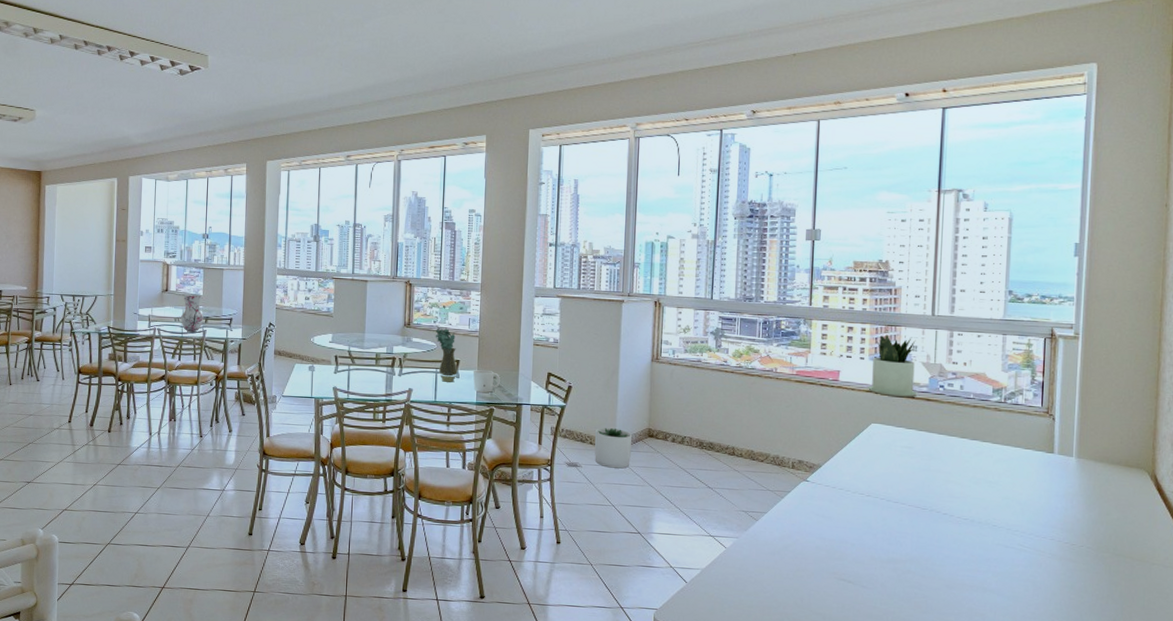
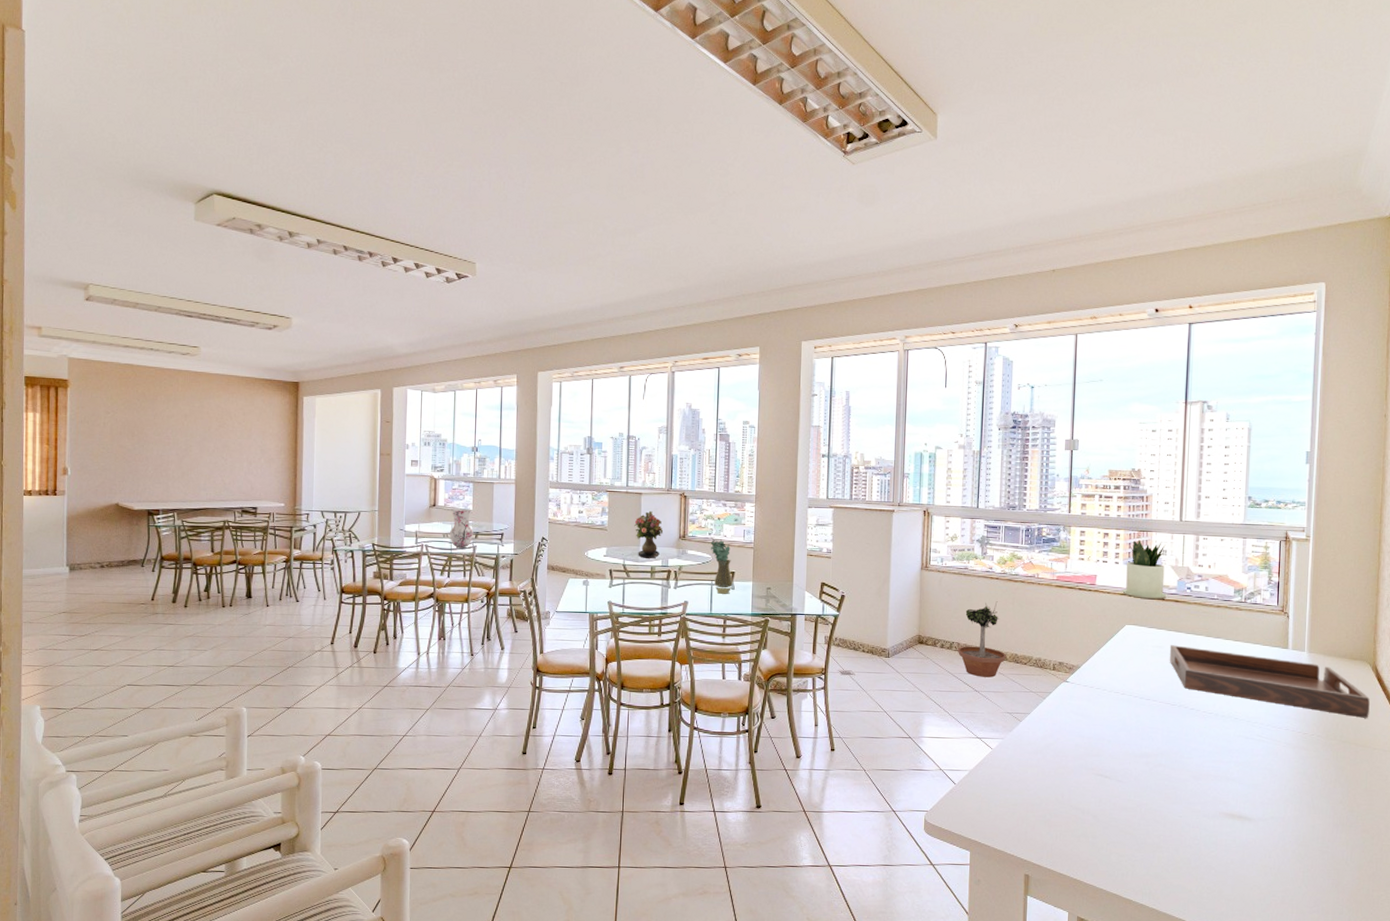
bouquet: none [359,298,389,345] -> present [634,510,664,558]
mug: present [473,369,500,393] -> none [748,580,775,604]
planter: present [594,428,632,469] -> none [866,636,903,675]
potted tree: none [689,395,741,474] -> present [957,601,1006,678]
serving tray: none [919,446,1148,531] -> present [1169,645,1370,718]

